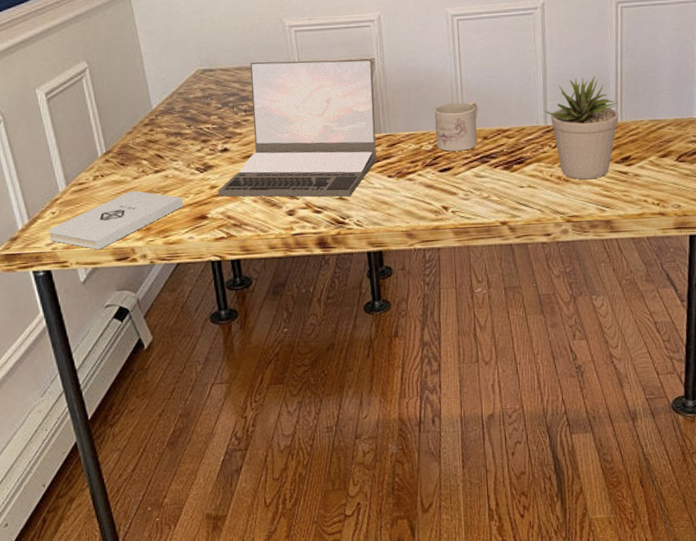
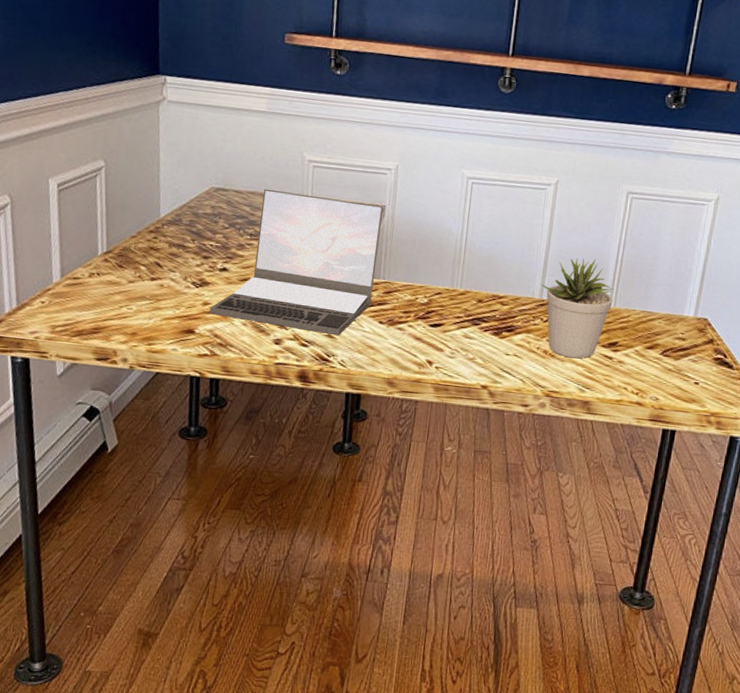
notepad: present [48,190,184,250] -> none [34,294,174,346]
mug: present [434,101,479,152] -> none [432,261,479,310]

